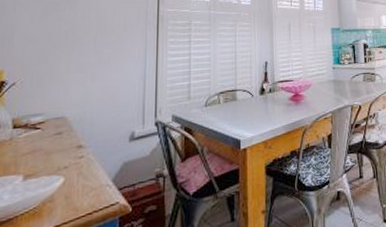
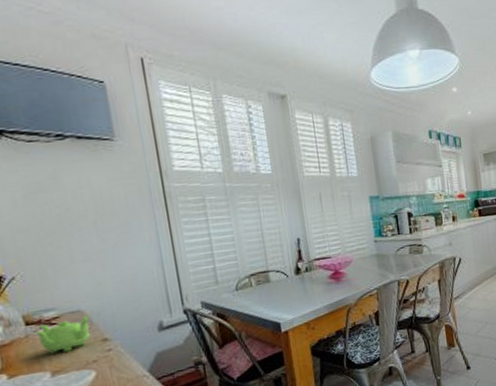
teapot: none [19,121,71,158] -> present [35,314,90,354]

